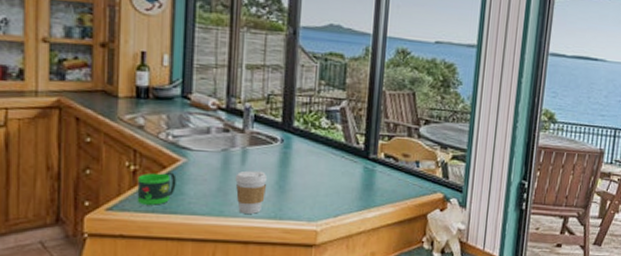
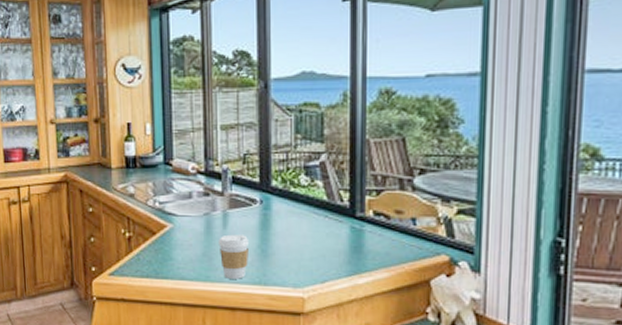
mug: present [137,172,177,205] -> none [132,238,166,271]

